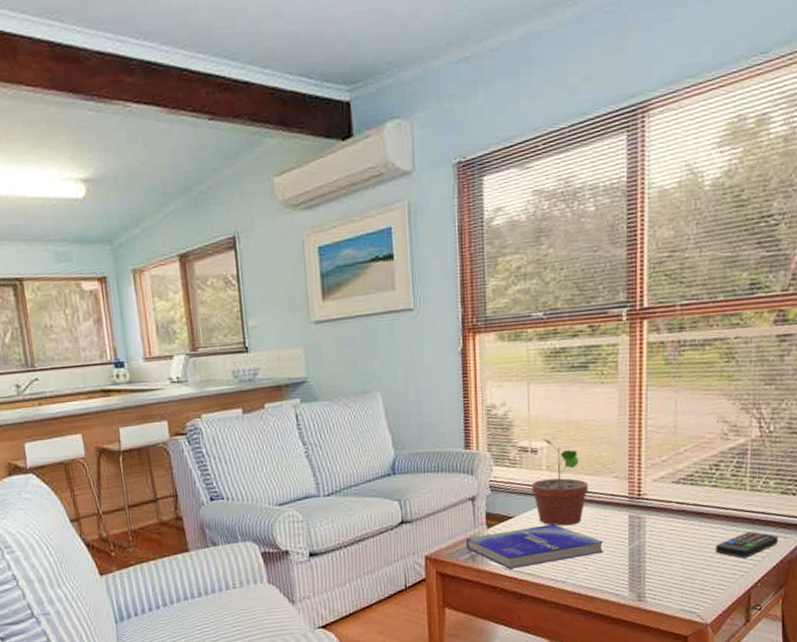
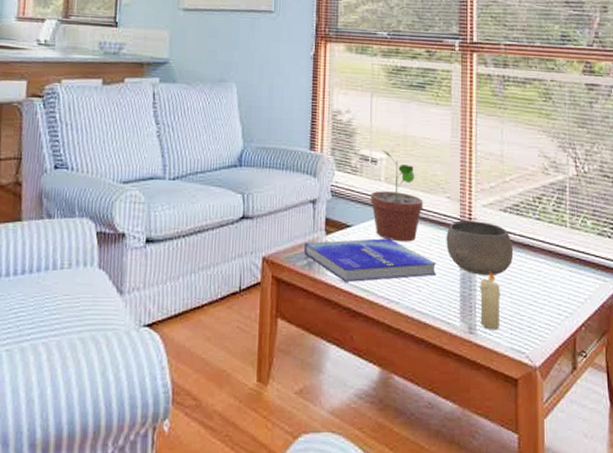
bowl: none [613,495,686,548] -> present [446,220,514,275]
candle: none [650,542,671,596] -> present [480,271,500,330]
remote control: present [715,531,779,558] -> none [541,270,599,298]

